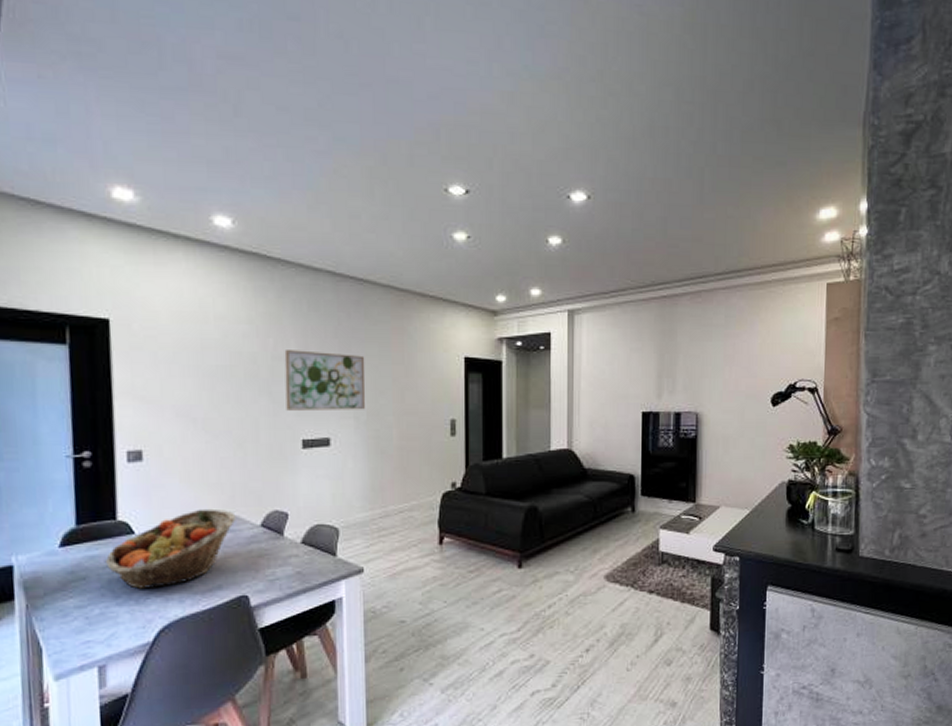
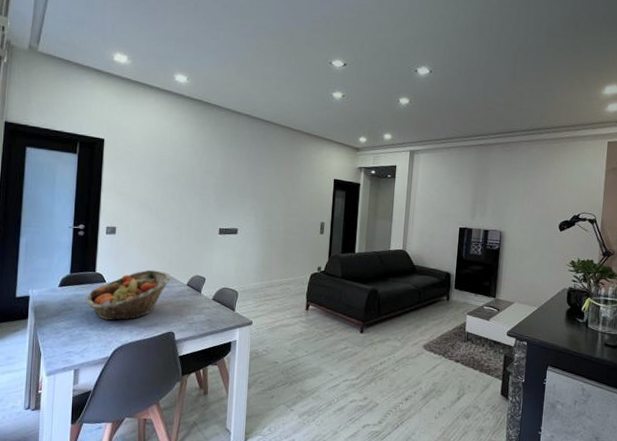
wall art: present [284,350,366,411] -> none [211,166,266,211]

